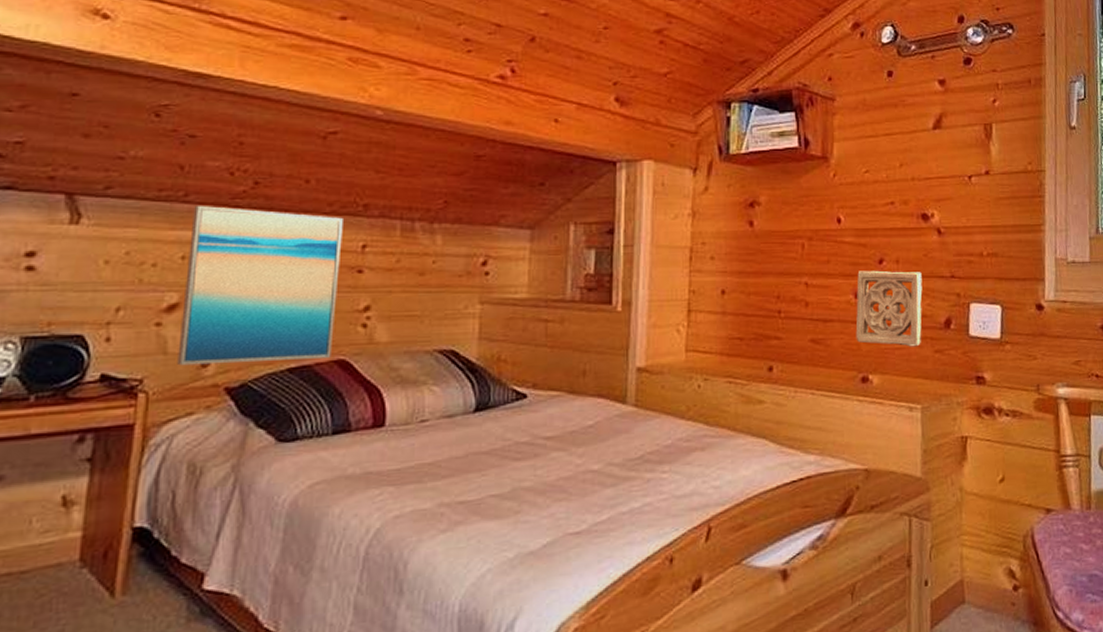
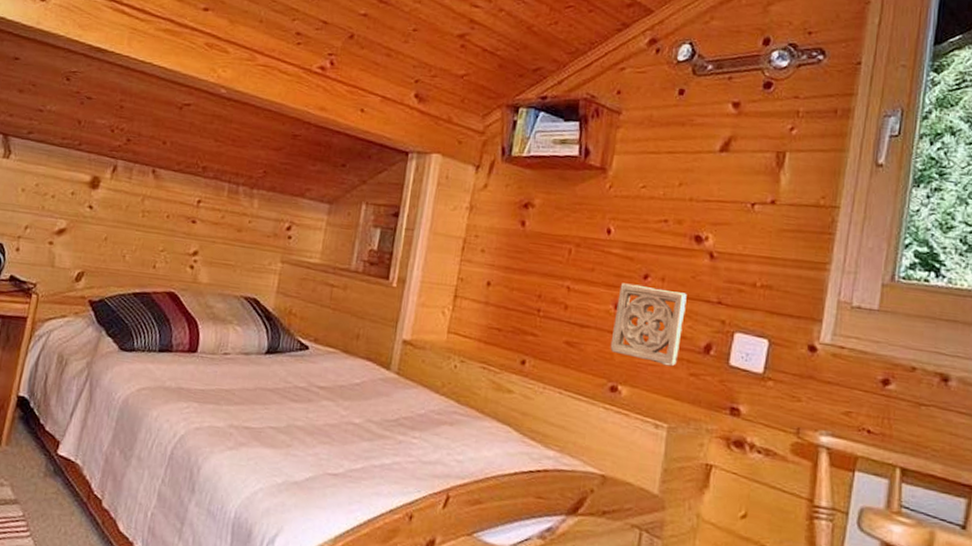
wall art: present [177,206,343,366] -> none [60,154,186,289]

